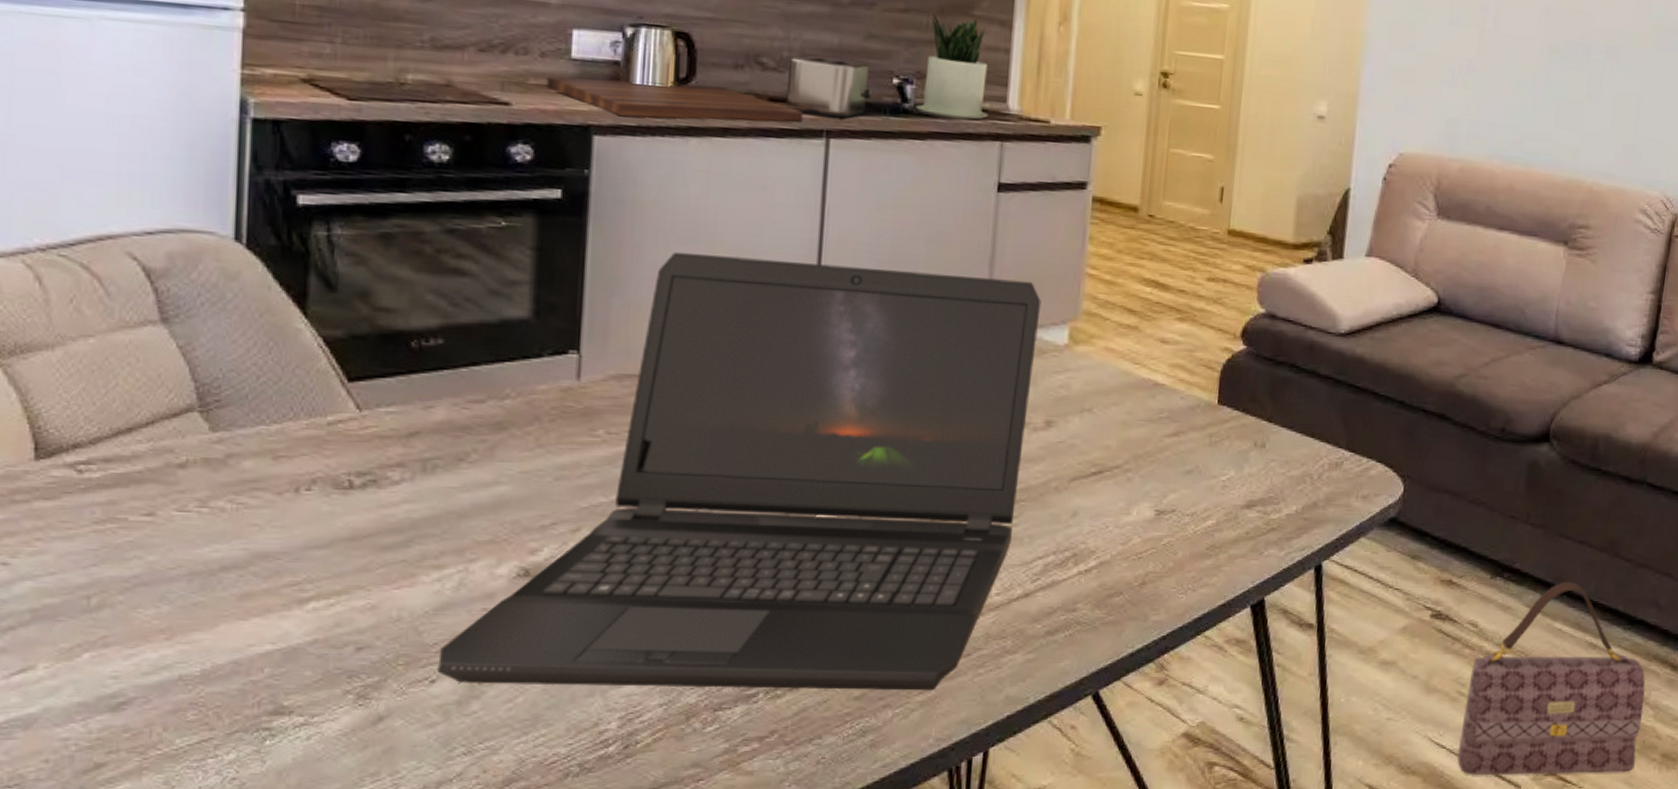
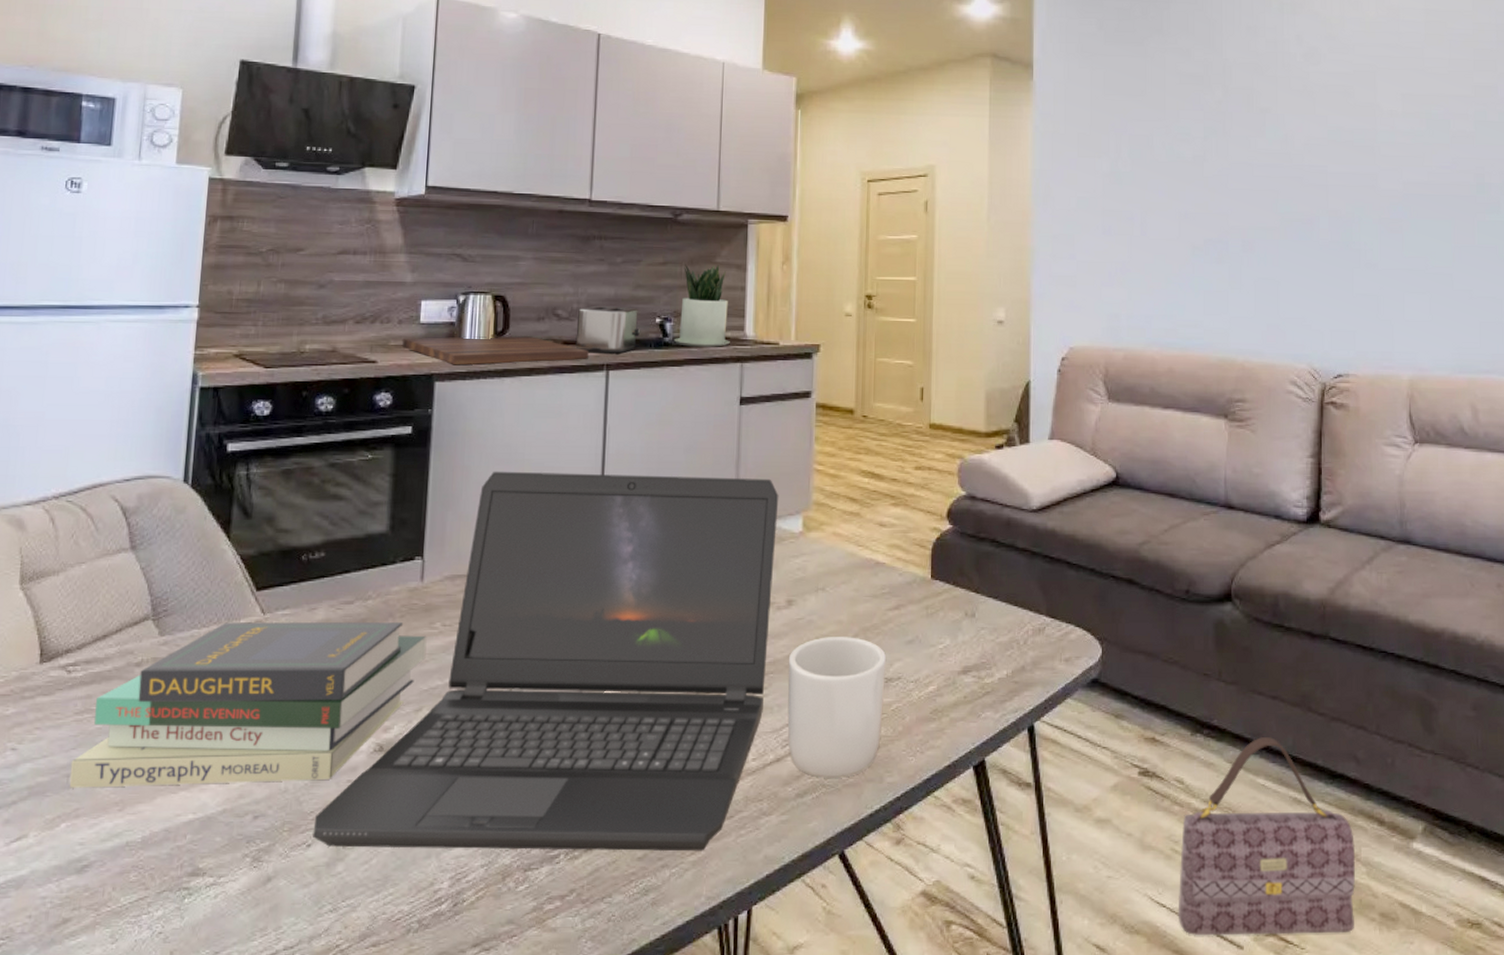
books: none [91,418,586,612] -> present [69,622,427,788]
mug: none [1038,462,1160,615] -> present [787,636,887,778]

